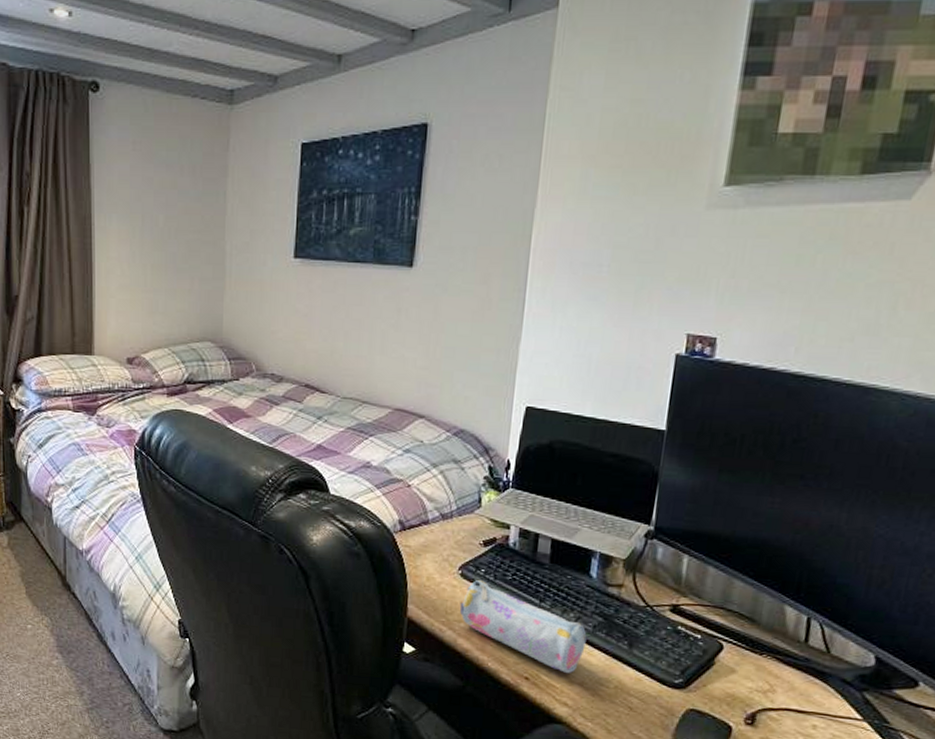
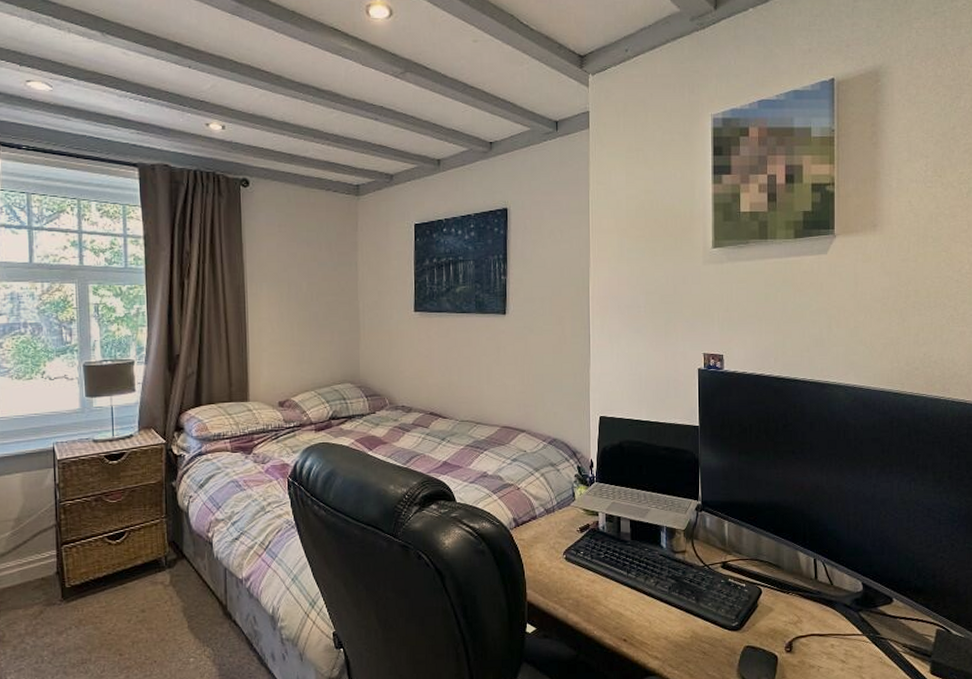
pencil case: present [459,580,587,673] -> none [567,561,665,631]

